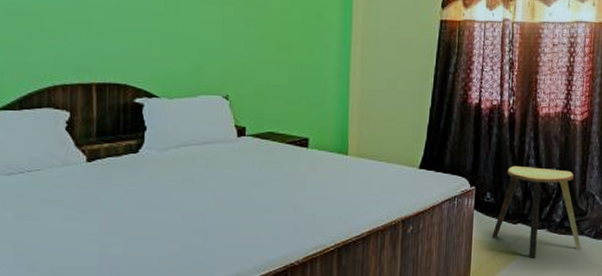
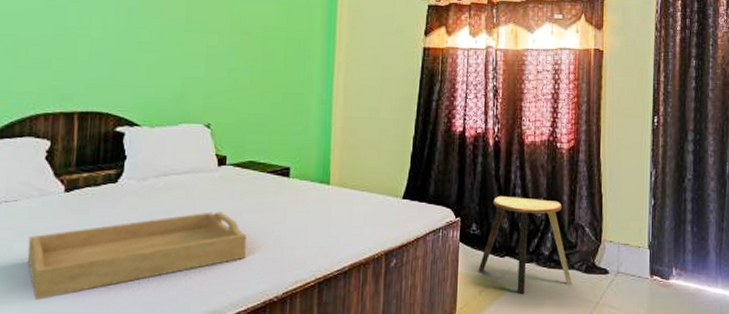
serving tray: none [53,181,268,264] -> present [27,211,247,300]

